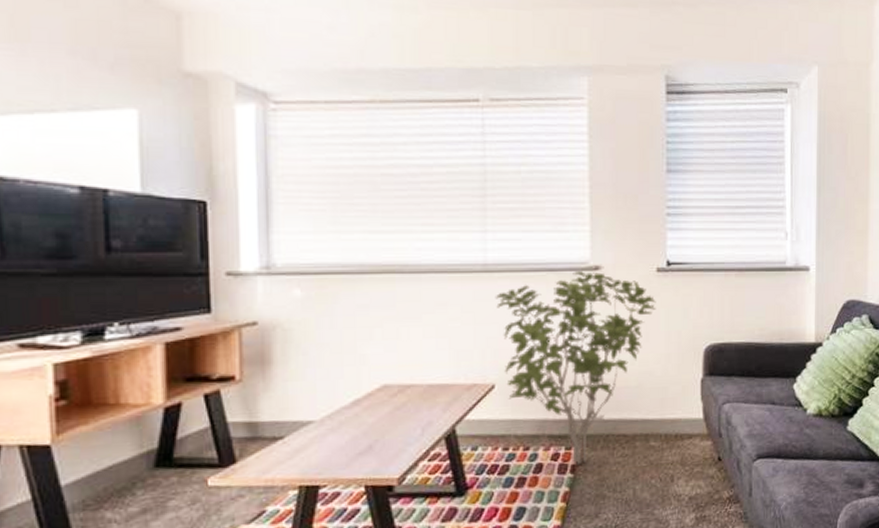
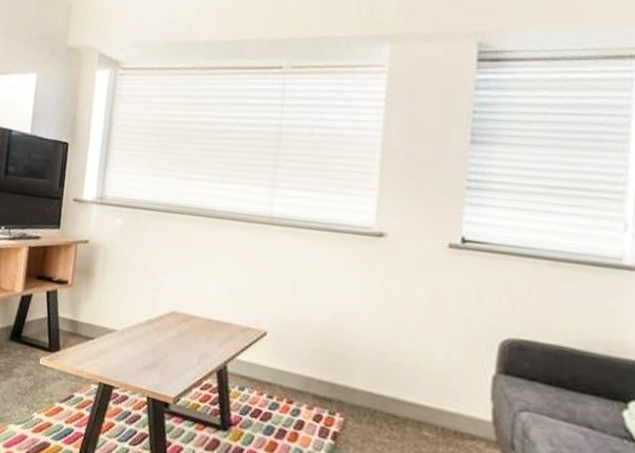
shrub: present [495,271,656,464] -> none [276,235,445,433]

